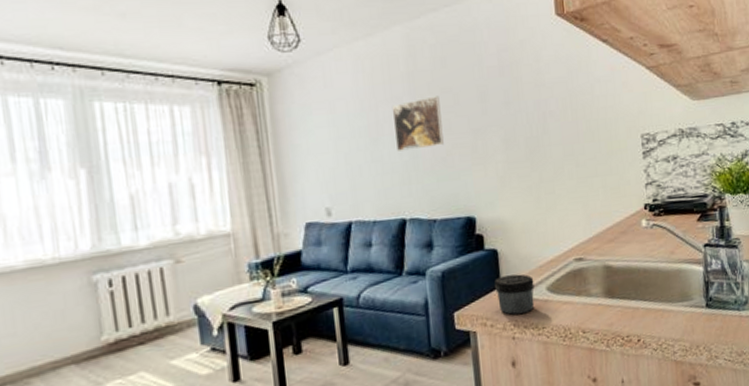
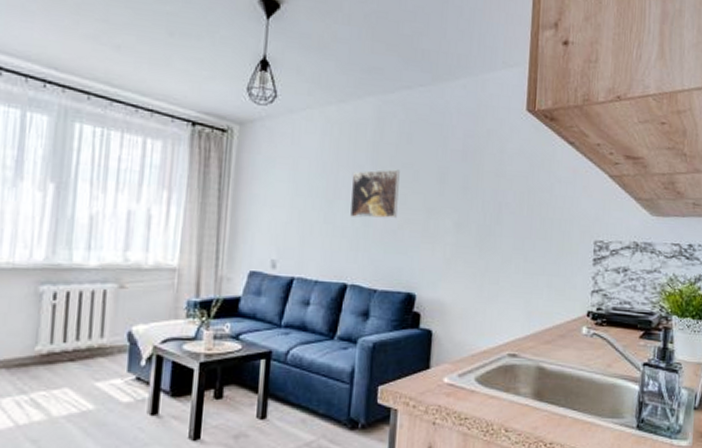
jar: present [495,274,535,315] -> none [423,358,464,399]

